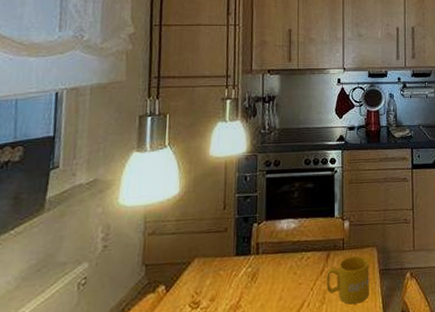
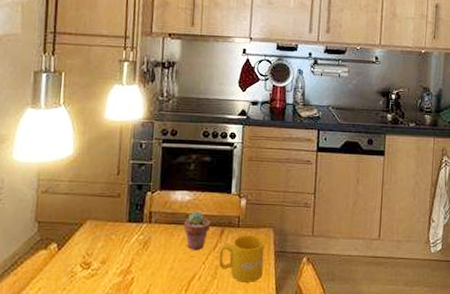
potted succulent: none [290,238,316,278] -> present [183,212,210,251]

